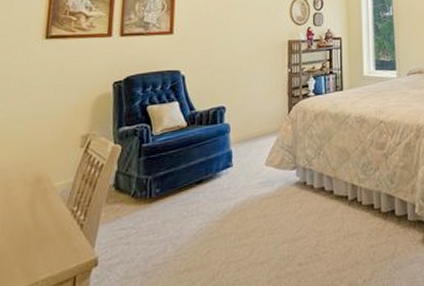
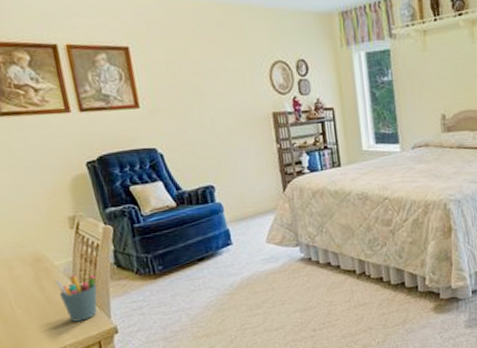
pen holder: none [48,197,91,252] -> present [55,275,98,322]

